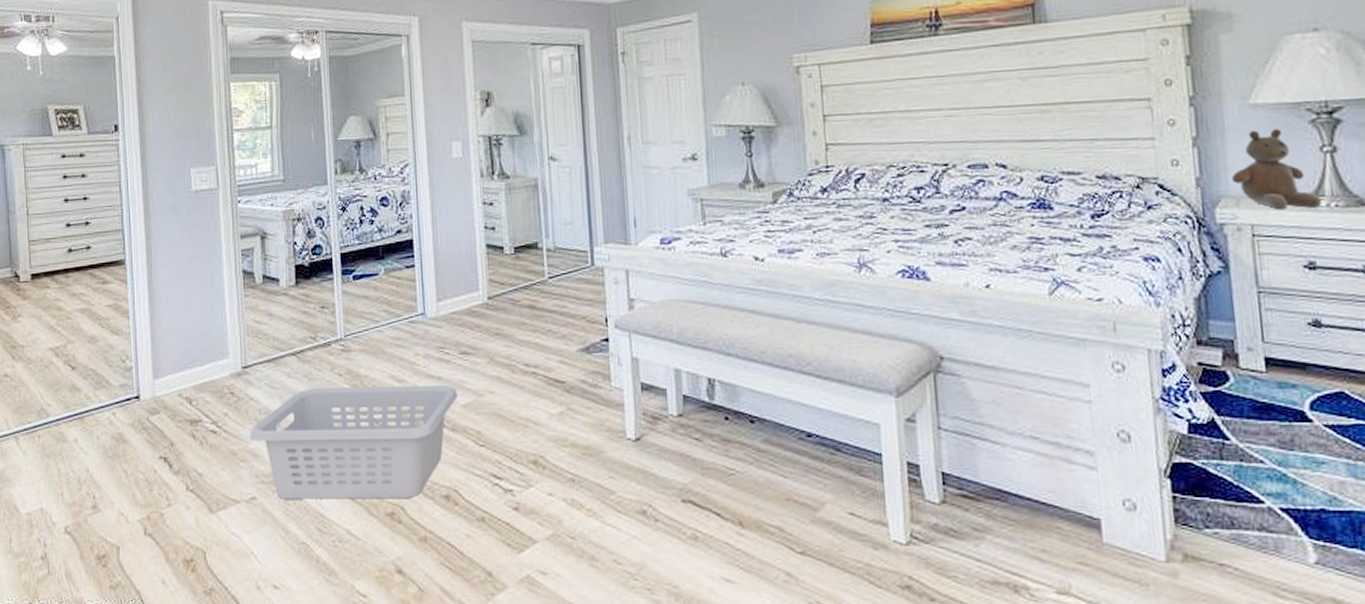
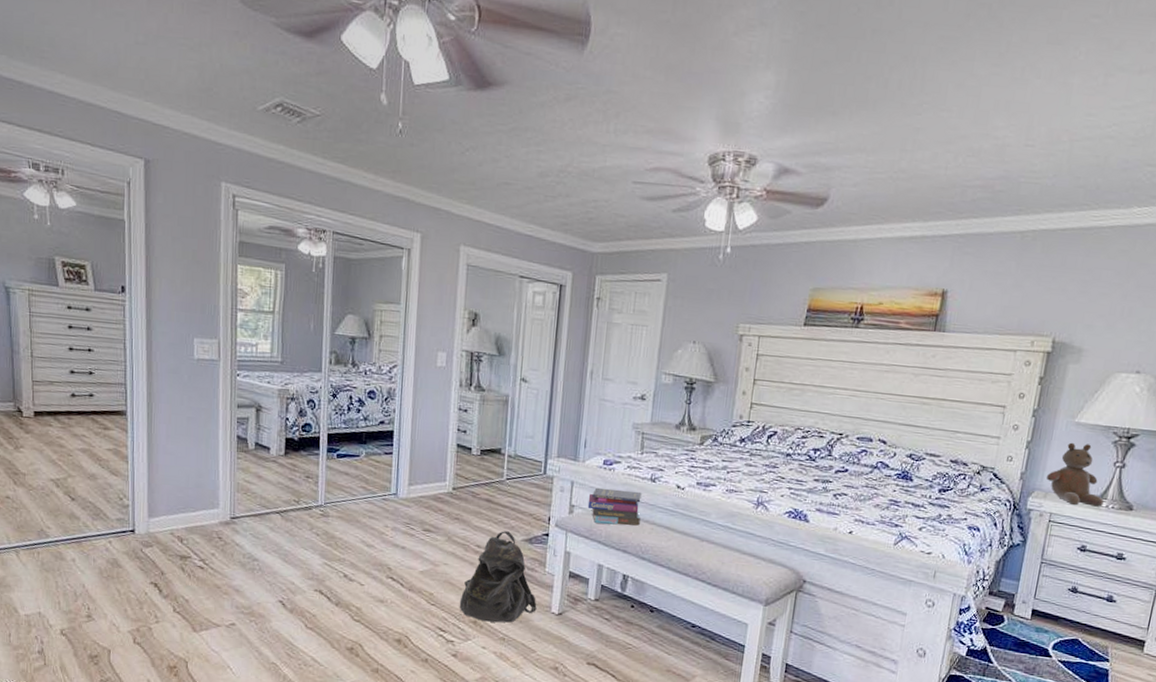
laundry basket: present [249,384,458,499] -> none [233,542,417,639]
backpack: none [513,342,608,460] -> present [459,531,537,623]
books: none [649,271,717,318] -> present [587,487,642,526]

